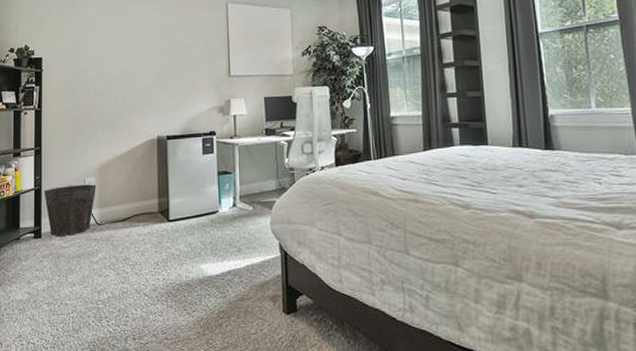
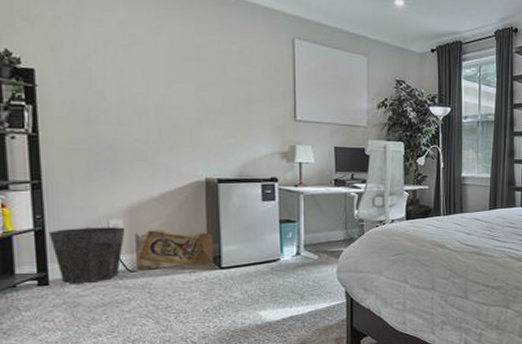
cardboard box: none [103,186,163,223] -> present [135,230,213,270]

